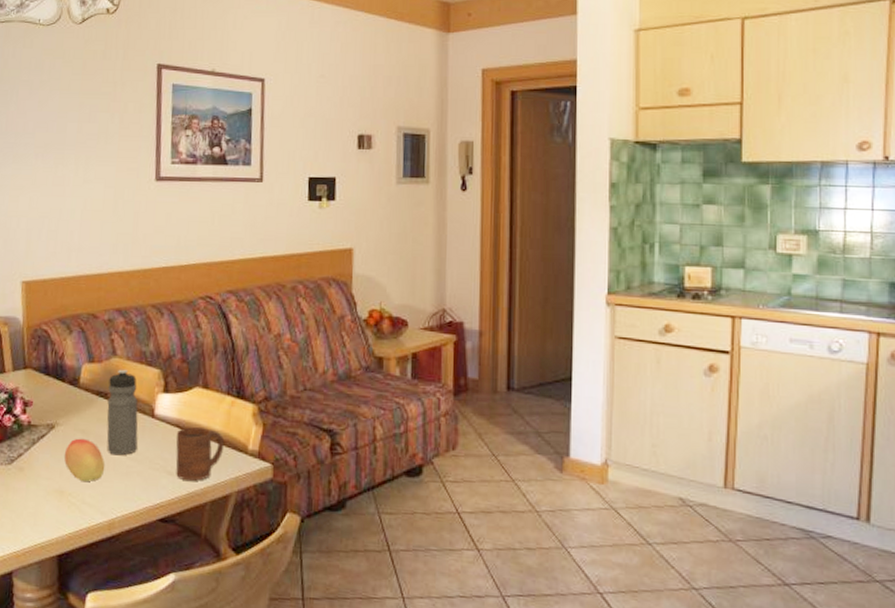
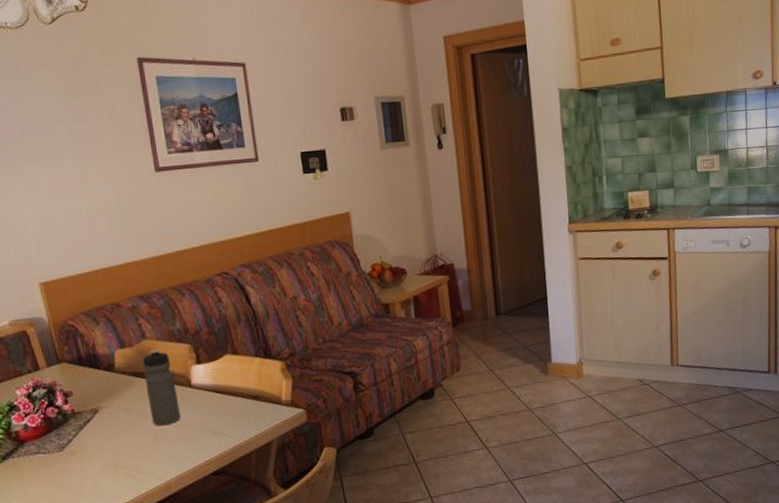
fruit: present [64,438,105,483] -> none [112,416,154,454]
cup: present [175,427,225,481] -> none [214,388,260,436]

